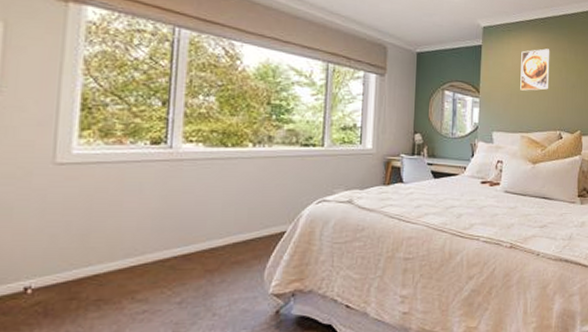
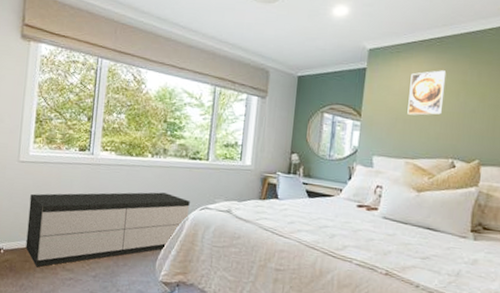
storage bench: none [70,188,304,303] -> present [25,192,190,267]

